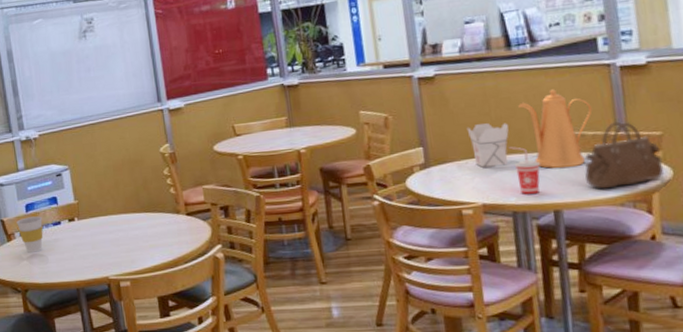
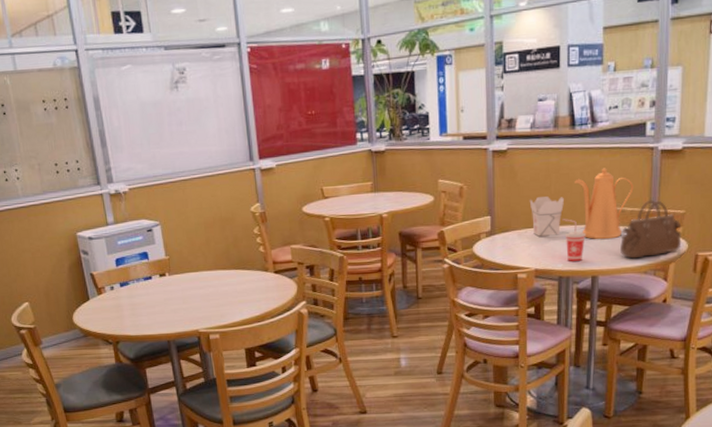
cup: present [16,216,43,253] -> none [107,270,134,306]

